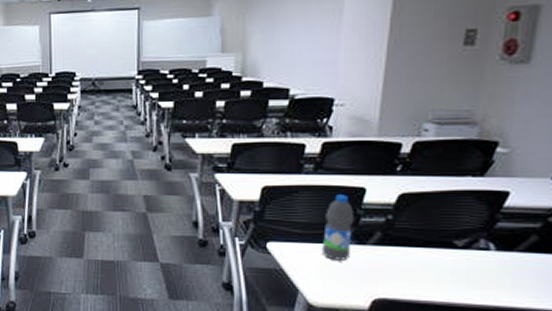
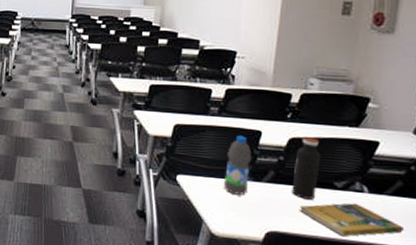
water bottle: none [403,190,438,261] -> present [292,136,321,200]
booklet: none [412,263,538,301] -> present [300,203,404,237]

